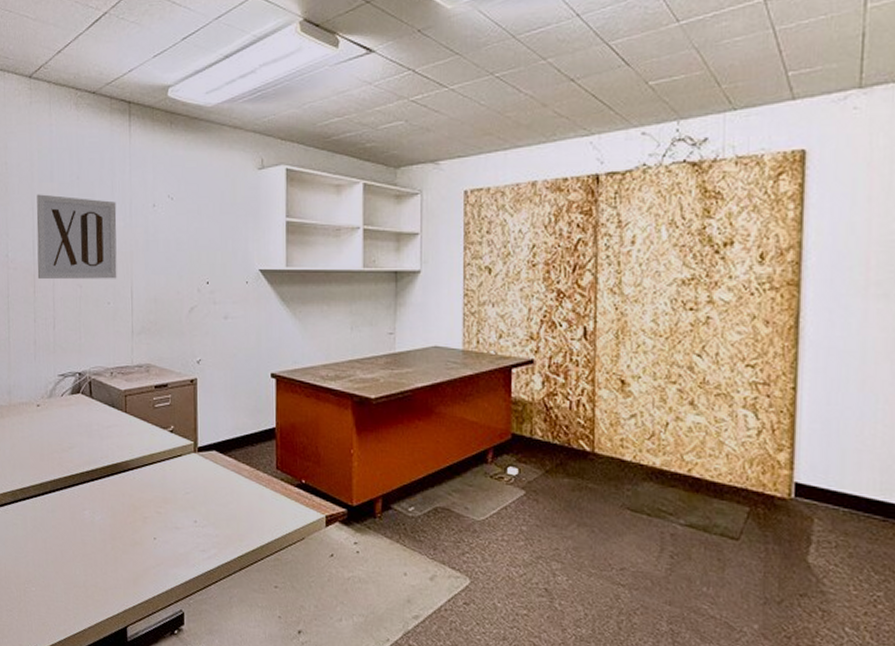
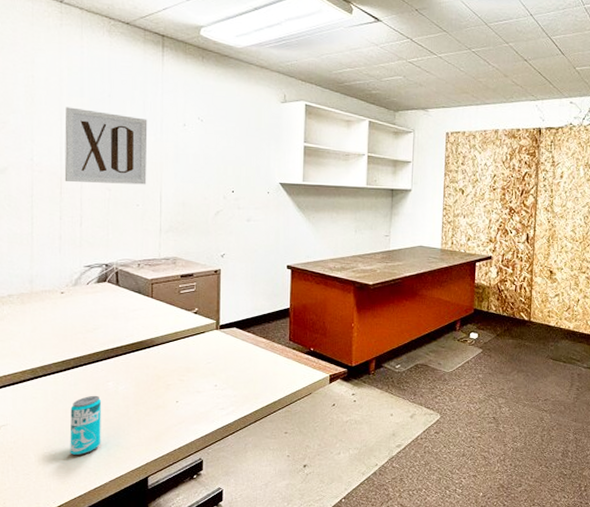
beverage can: none [49,525,79,594] -> present [70,395,102,455]

